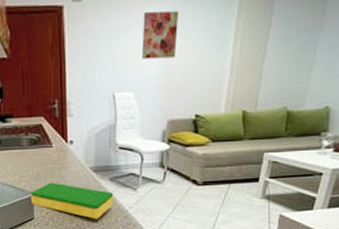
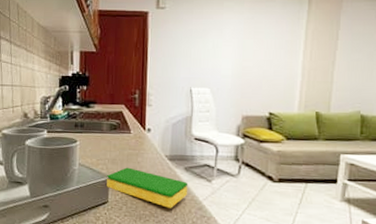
wall art: present [142,11,179,59] -> none [218,21,252,60]

